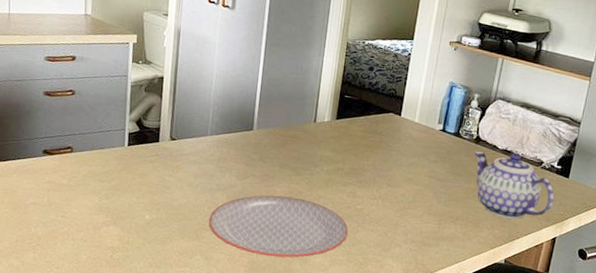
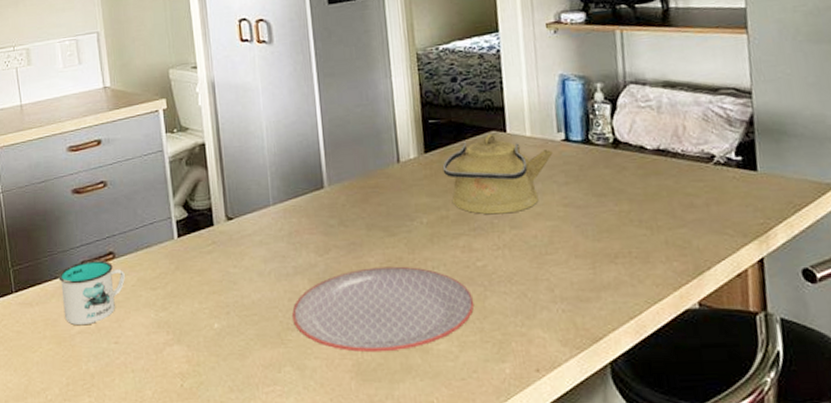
mug: none [21,150,79,200] -> present [58,260,125,326]
kettle: none [347,115,431,176] -> present [442,134,553,215]
teapot: present [473,151,555,220] -> none [615,151,746,244]

